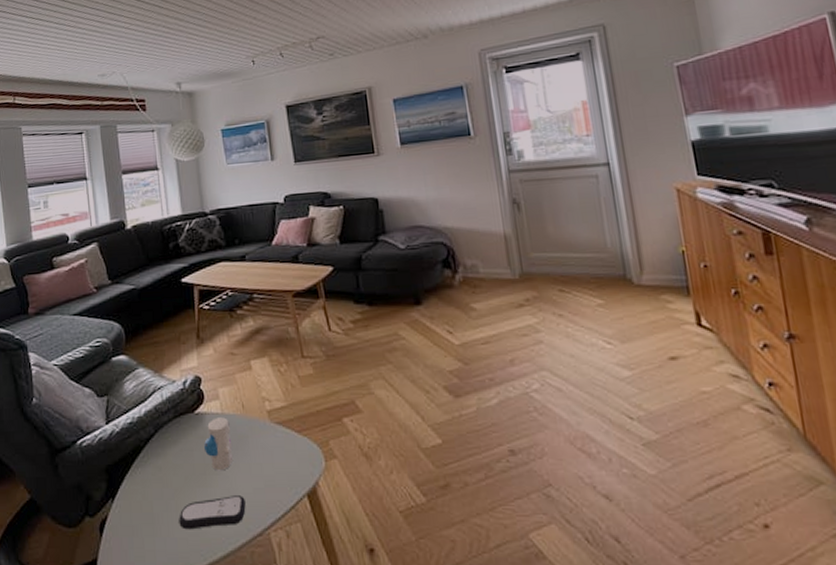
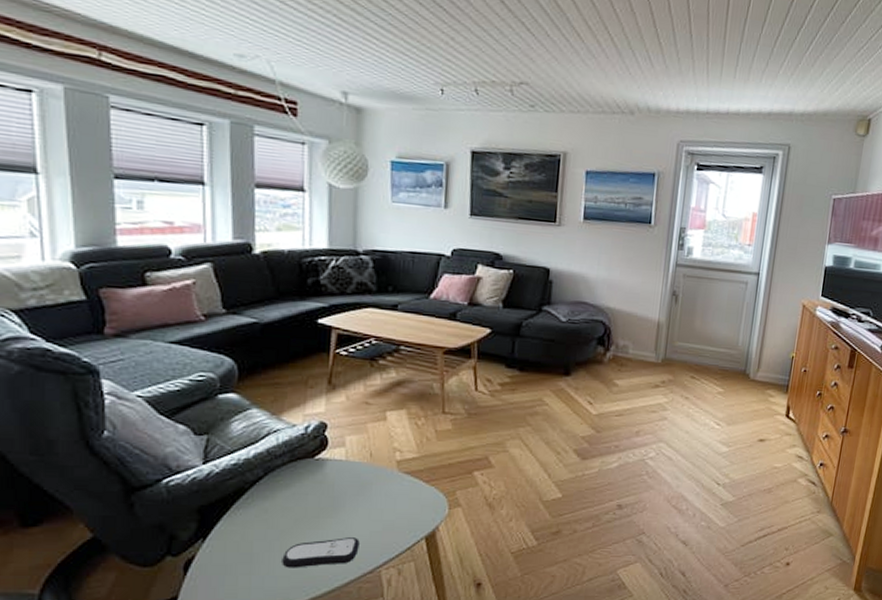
toy: present [204,417,233,471] -> none [321,464,354,515]

